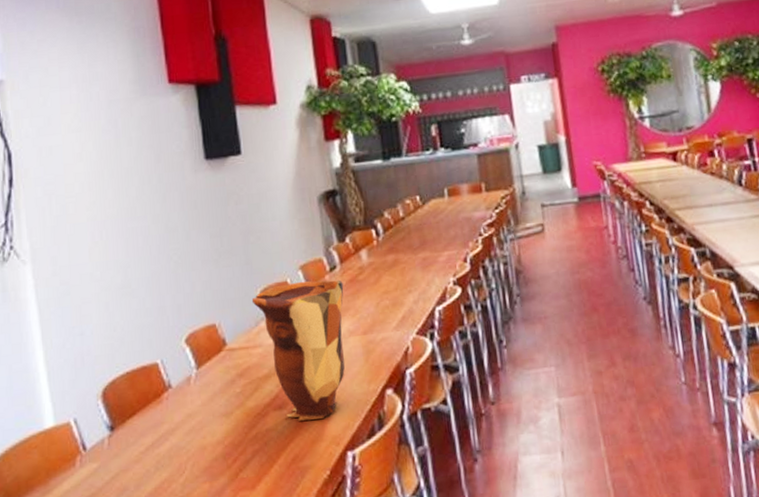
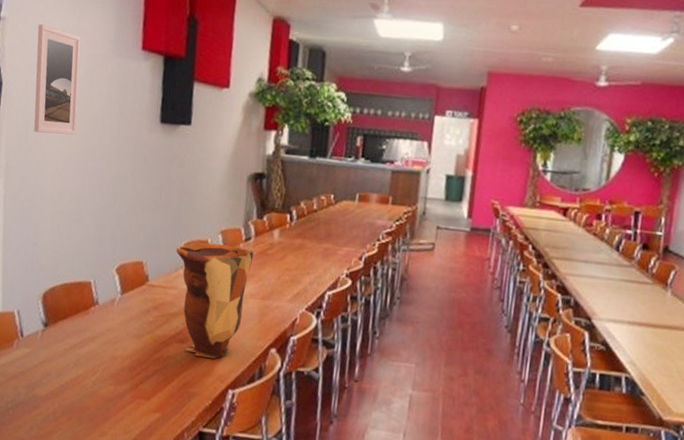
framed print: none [43,79,109,203] -> present [34,24,81,135]

